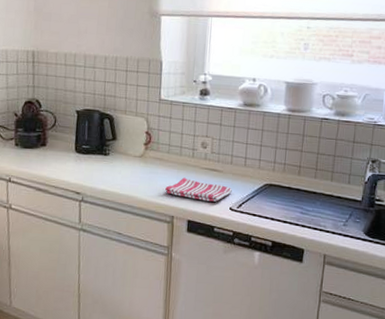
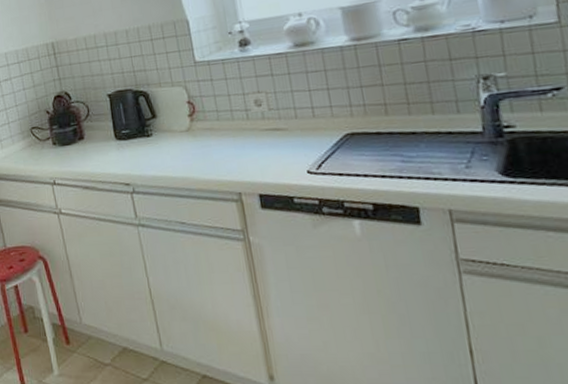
dish towel: present [165,177,232,202] -> none [223,145,305,169]

